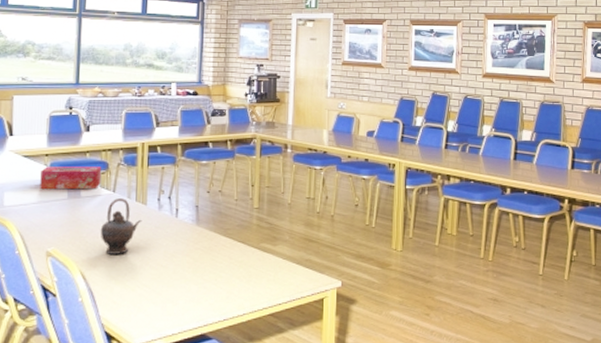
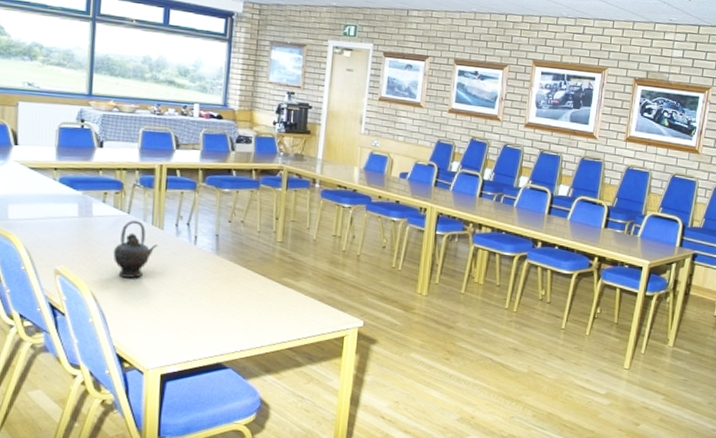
tissue box: present [40,167,102,190] -> none [48,181,116,210]

